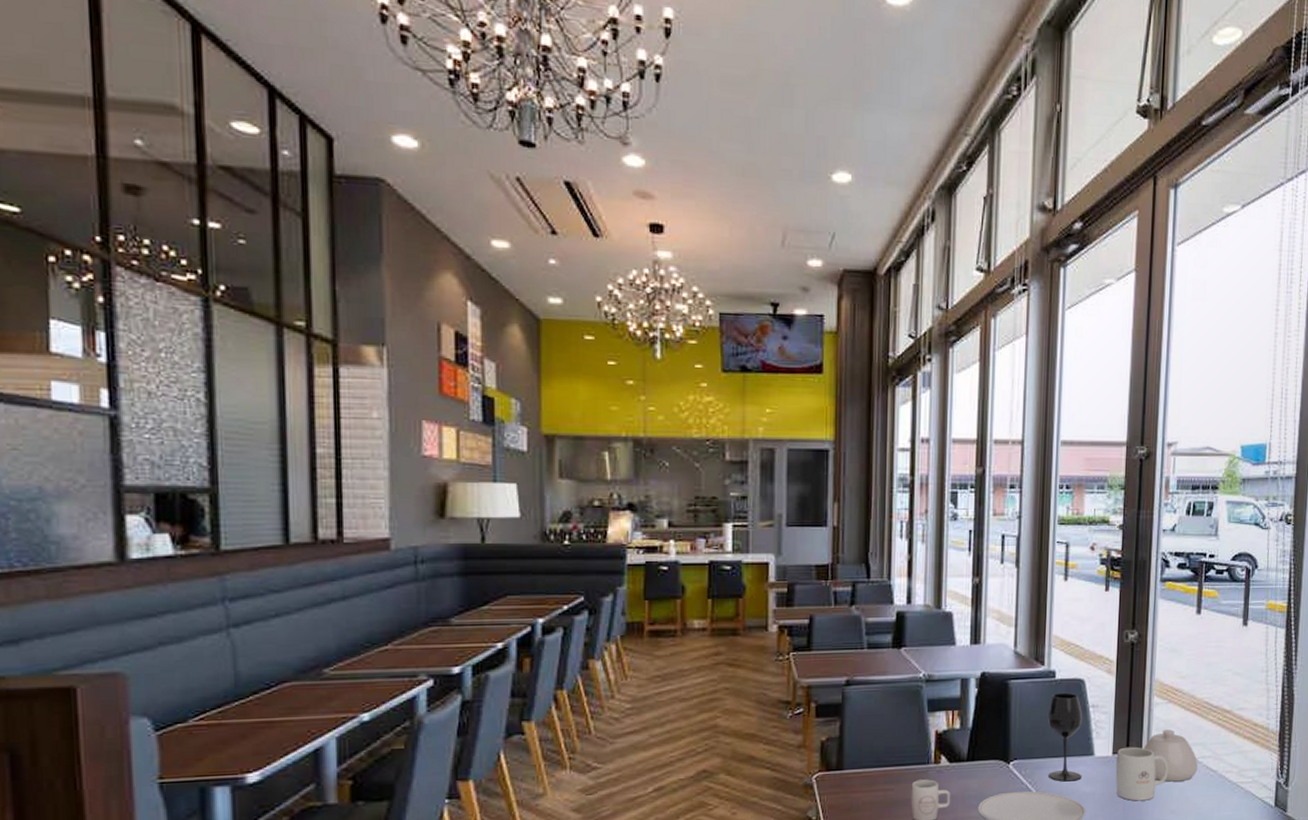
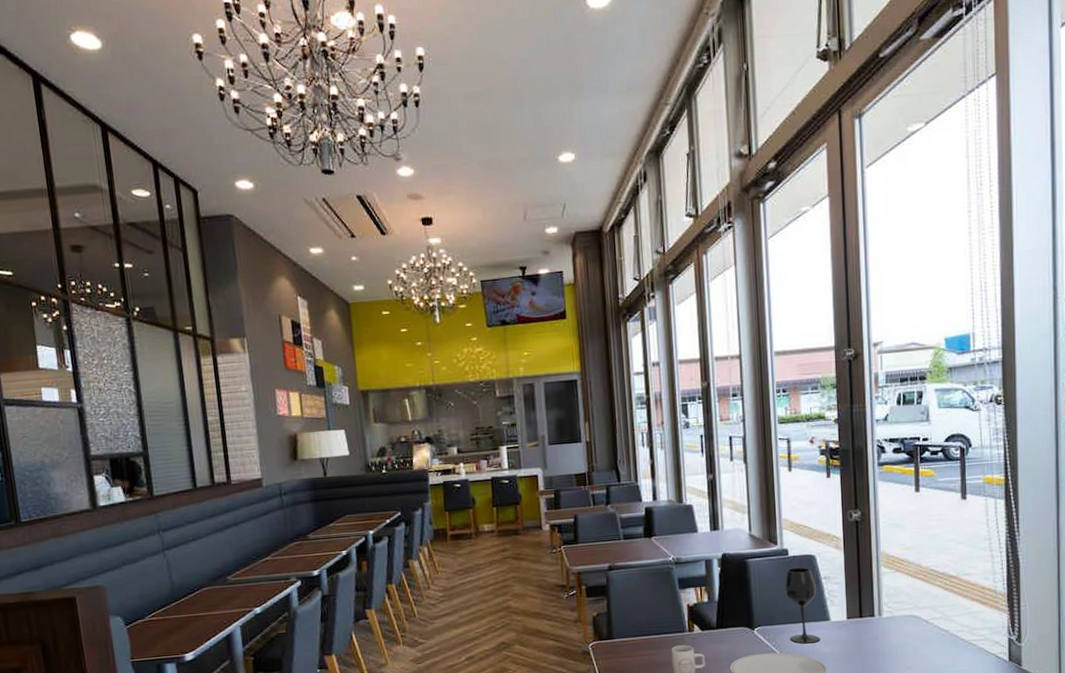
mug: present [1115,746,1168,801] -> none [850,611,901,659]
sugar bowl: present [1143,729,1198,782] -> none [876,595,930,642]

